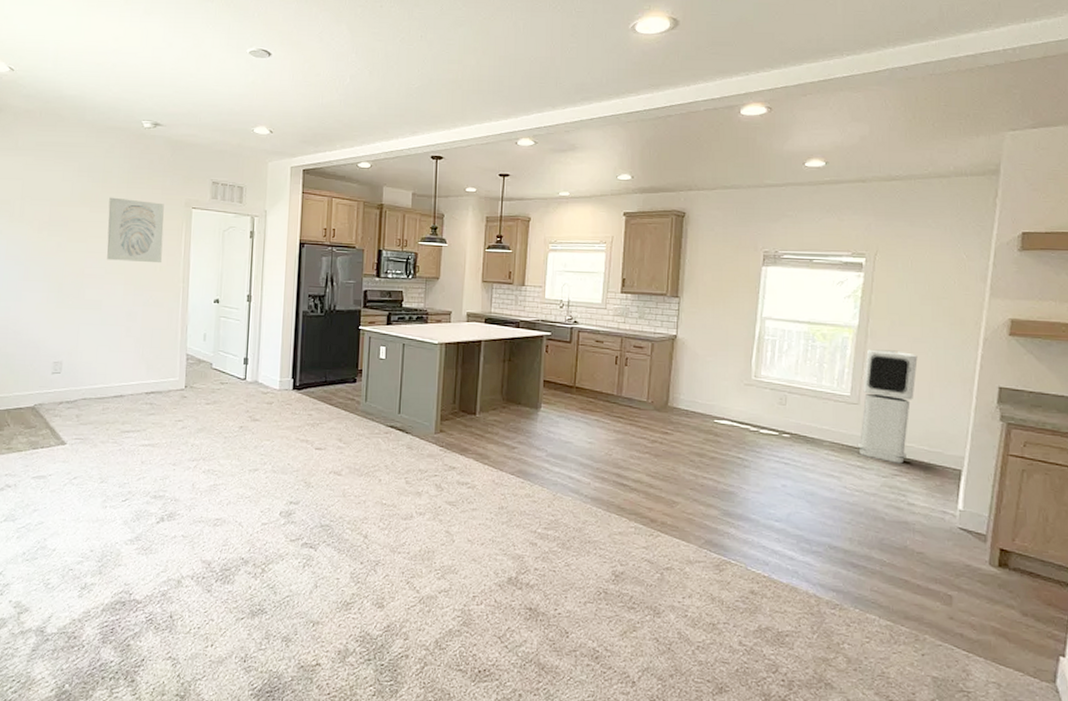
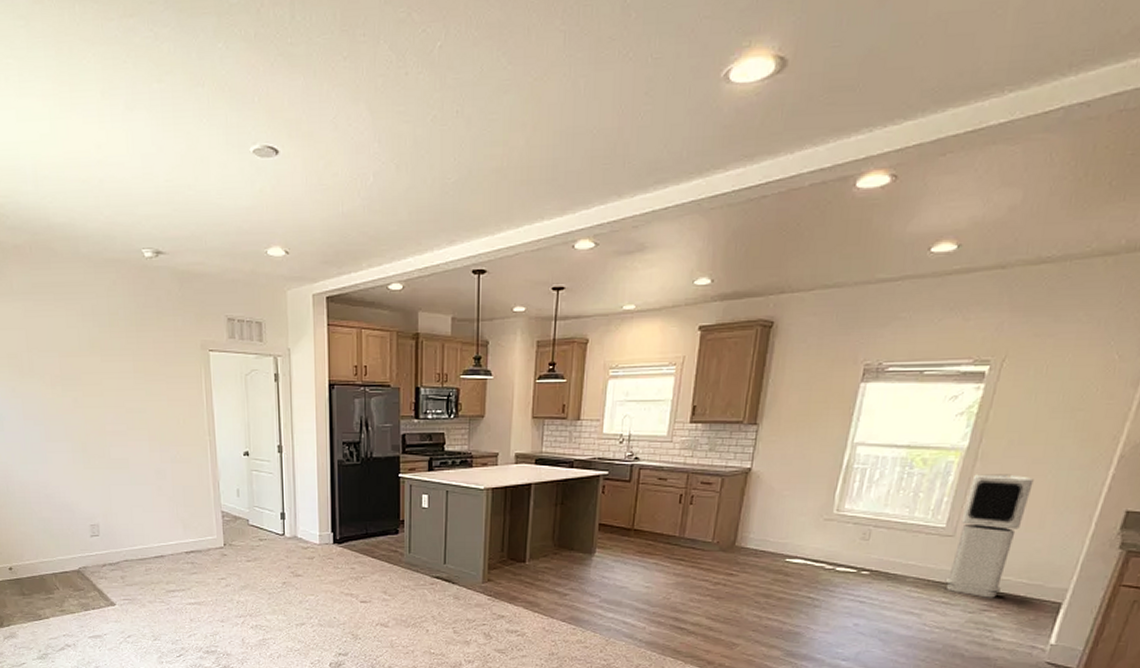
wall art: present [107,197,164,264] -> none [119,343,184,416]

